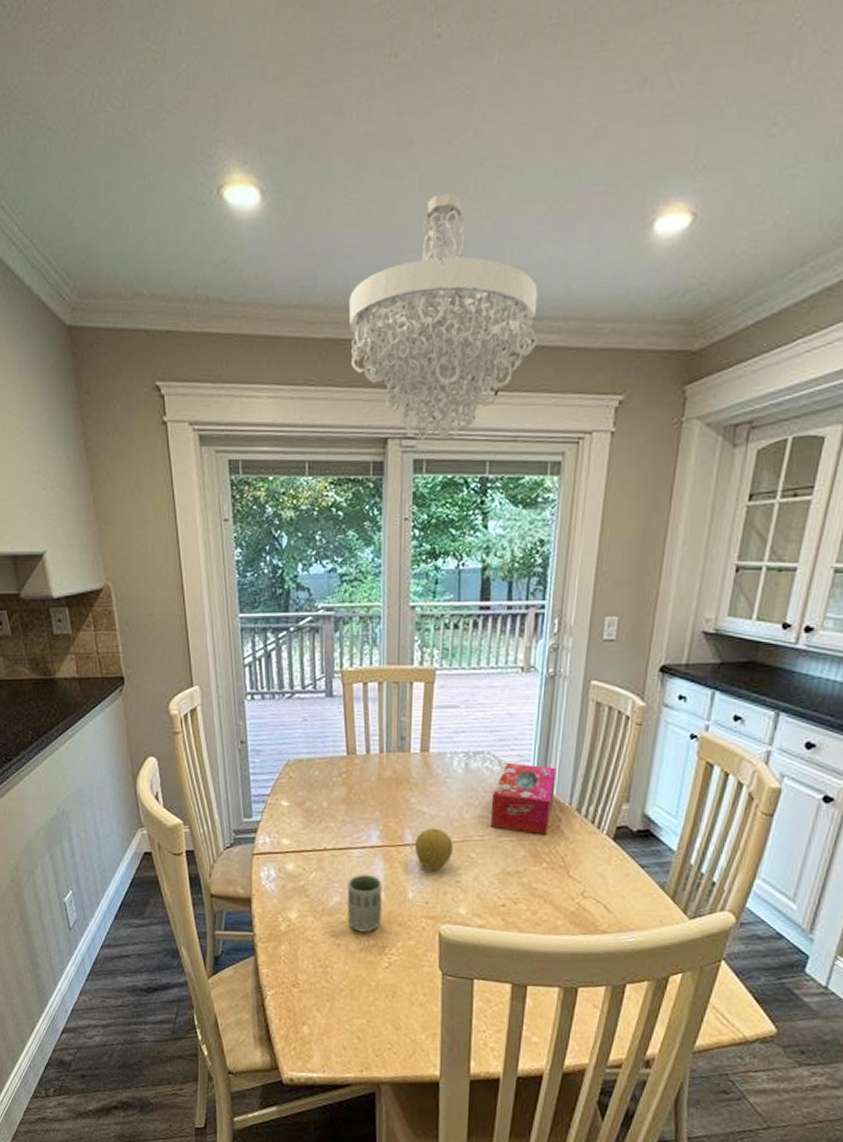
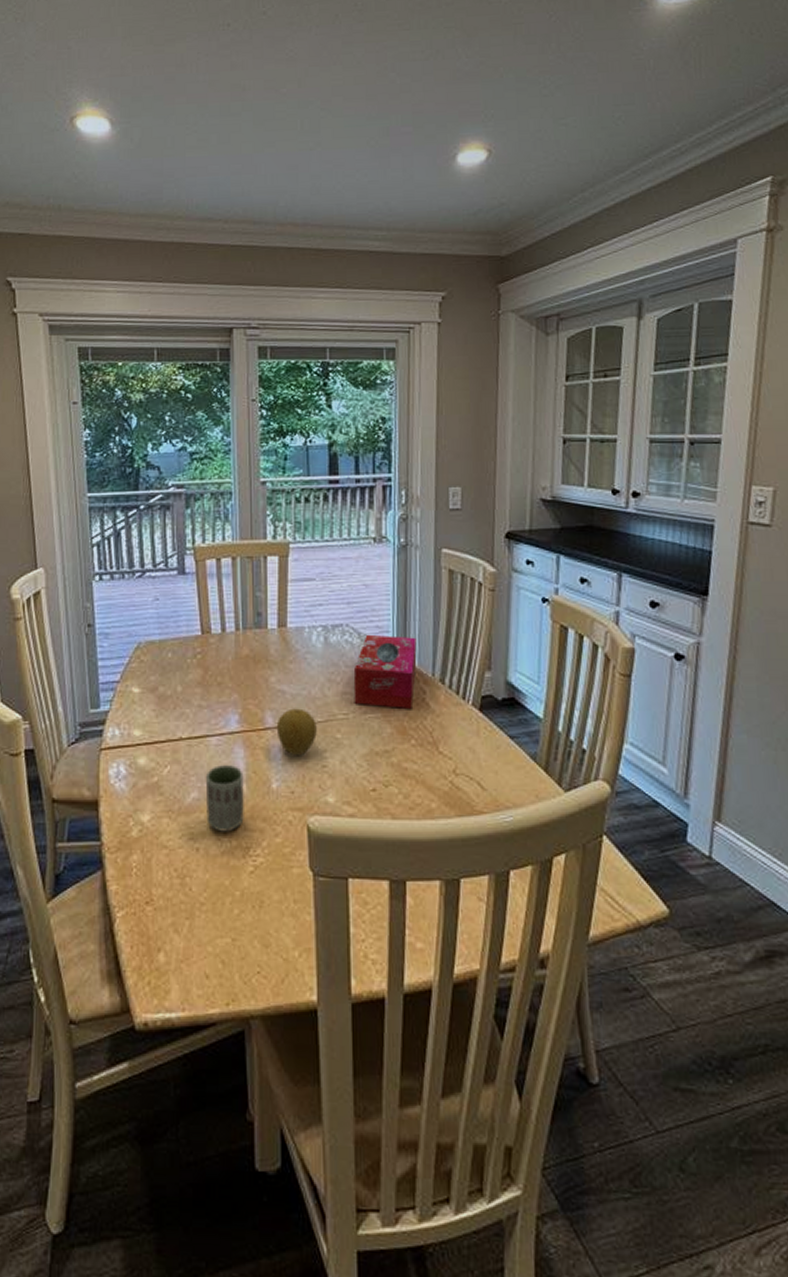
chandelier: present [348,192,539,440] -> none [192,128,366,330]

